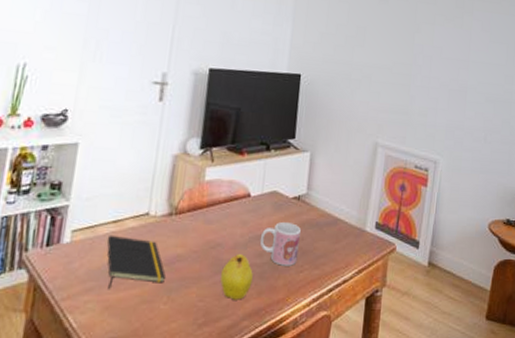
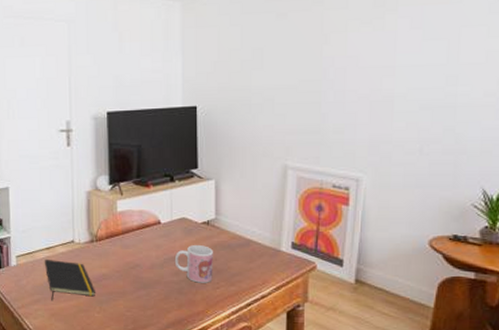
fruit: present [220,254,253,300] -> none [142,273,172,311]

